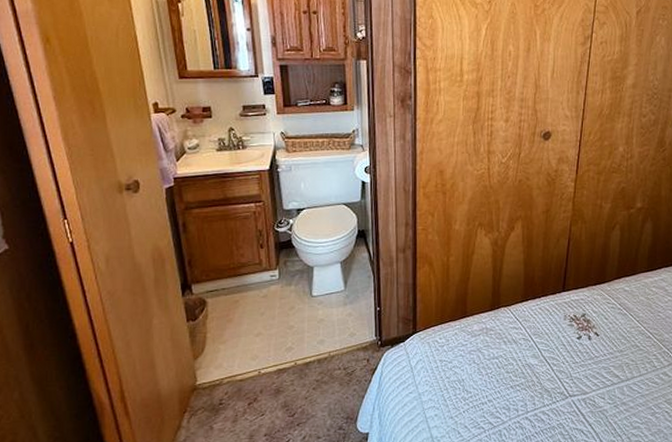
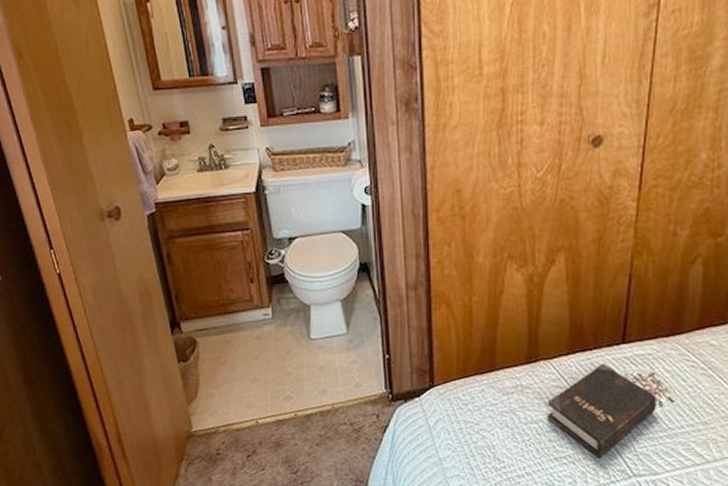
hardback book: none [505,307,588,384] -> present [547,363,658,459]

